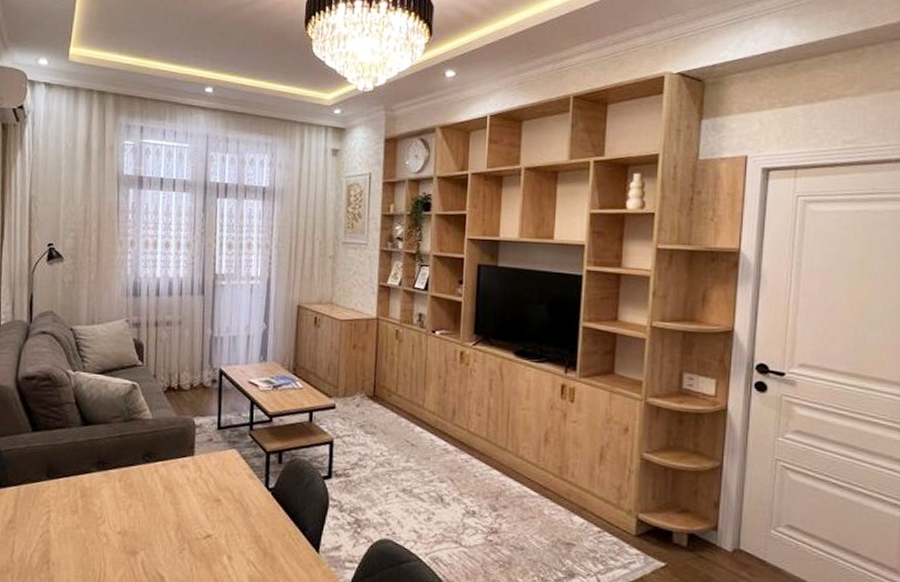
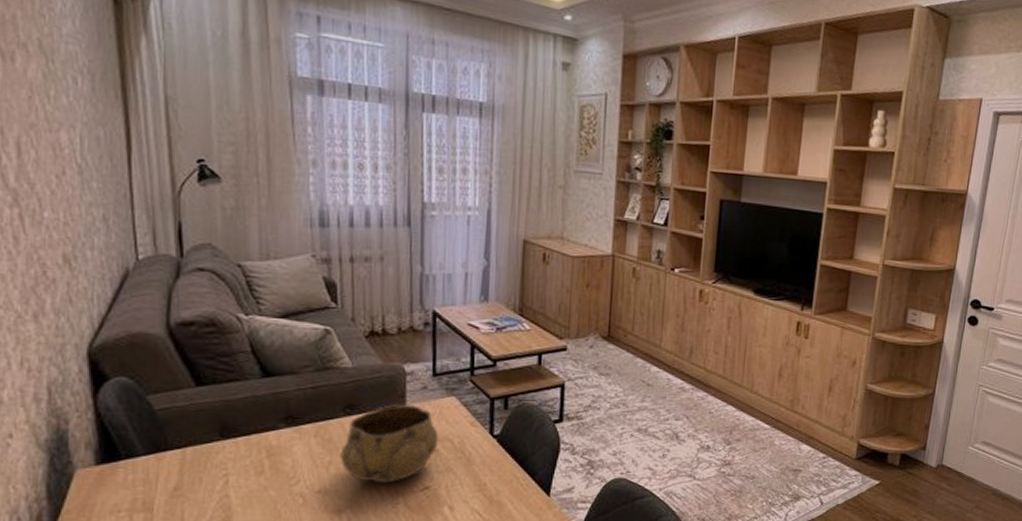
decorative bowl: none [138,454,221,529] -> present [340,405,439,484]

